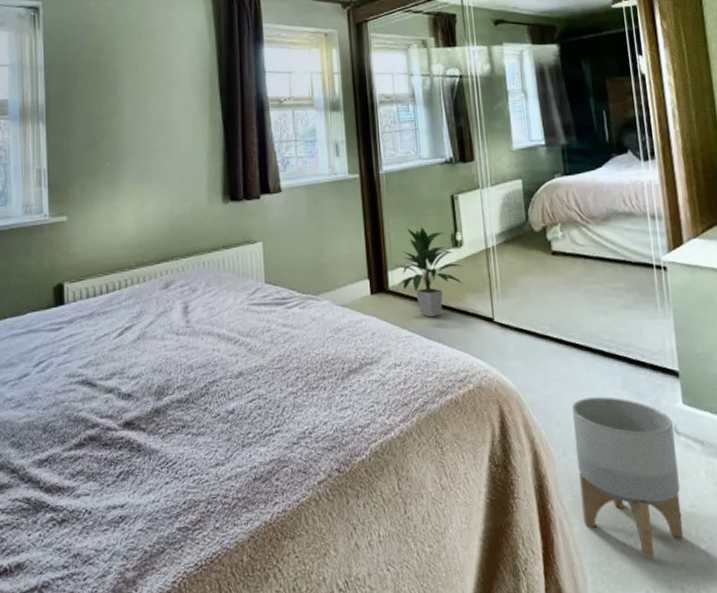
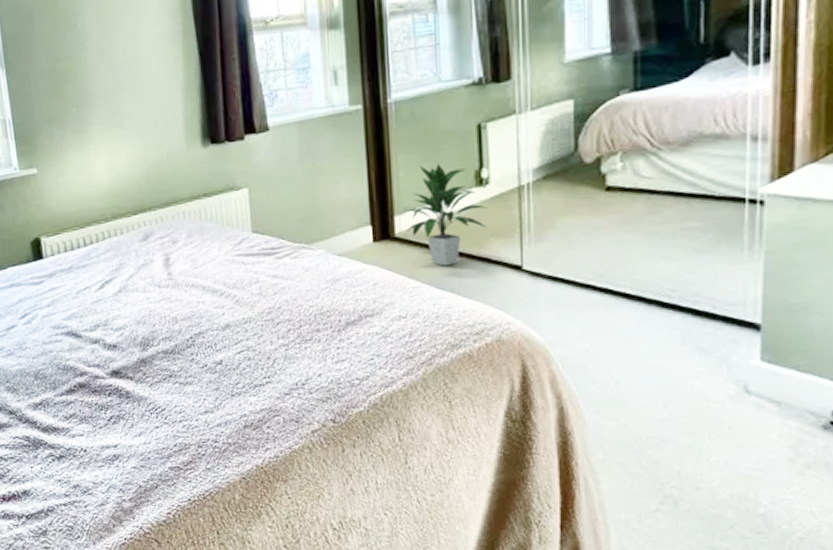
planter: present [571,397,684,559] -> none [612,352,742,520]

